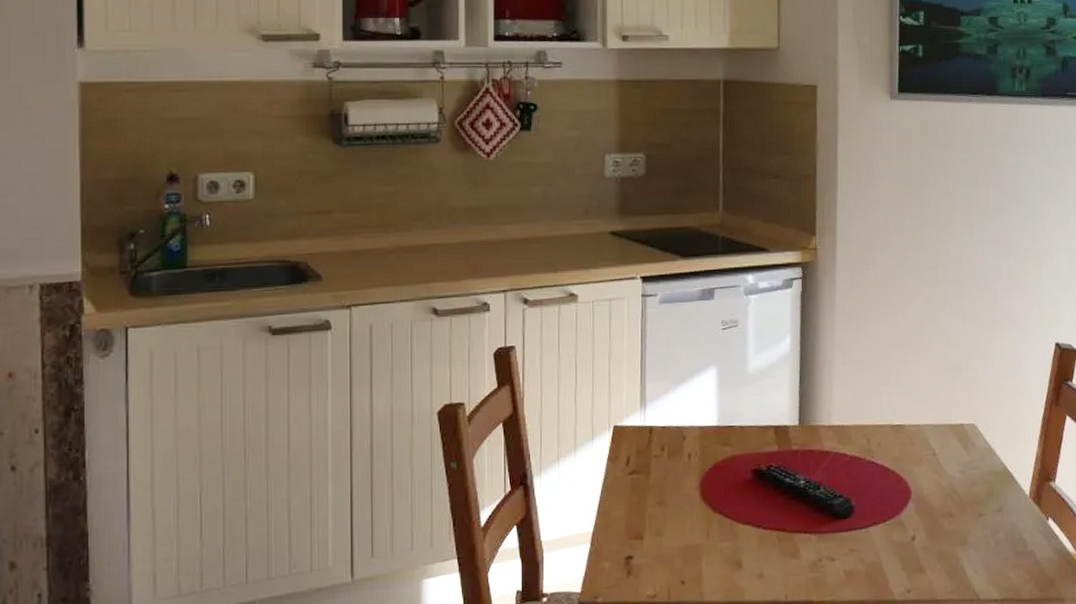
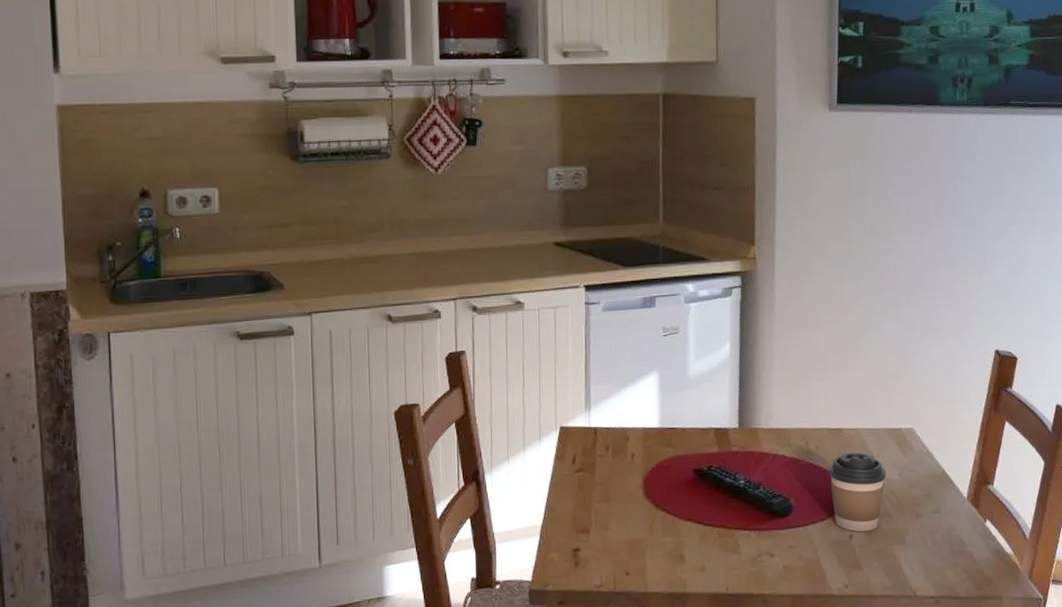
coffee cup: none [890,449,948,533] -> present [829,452,886,532]

